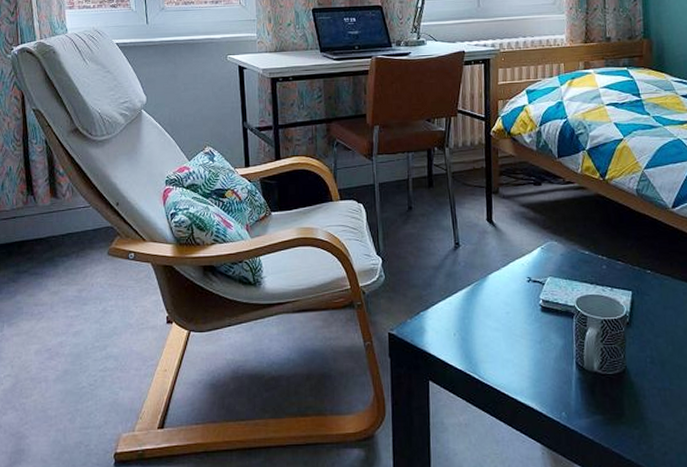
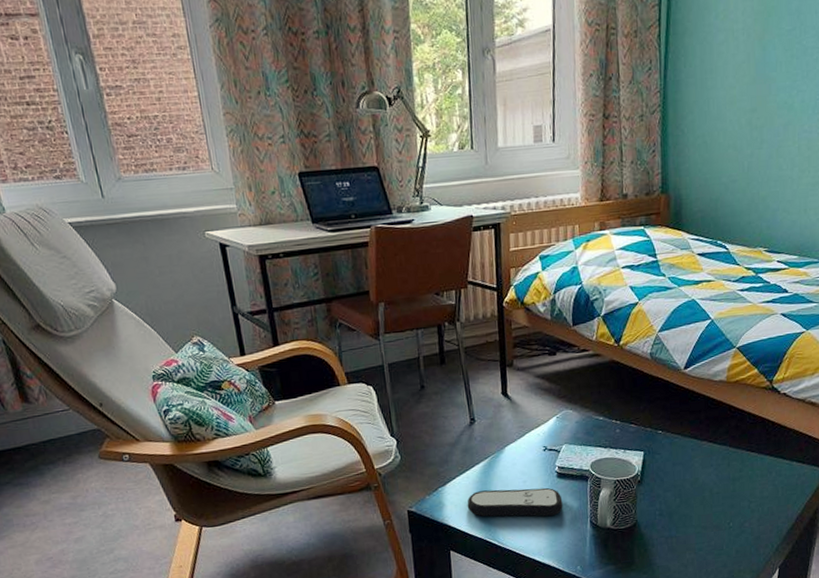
remote control: none [448,318,547,353] -> present [467,487,563,517]

